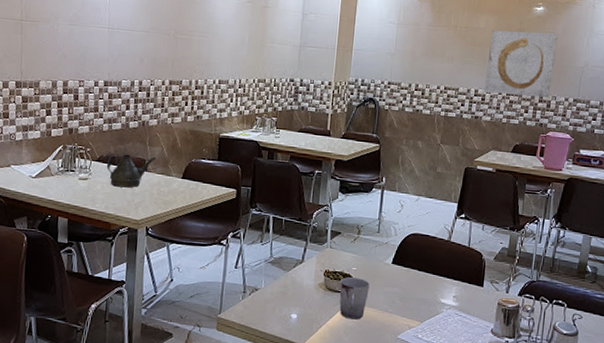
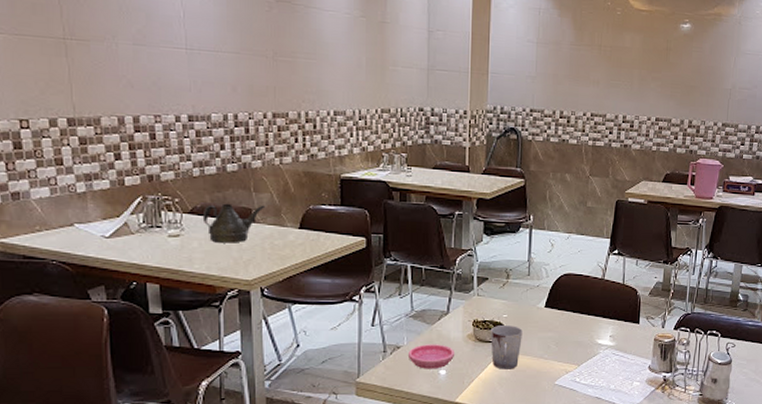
saucer: none [264,288,306,313] -> present [407,344,454,369]
wall art: present [484,30,559,98] -> none [633,49,706,123]

